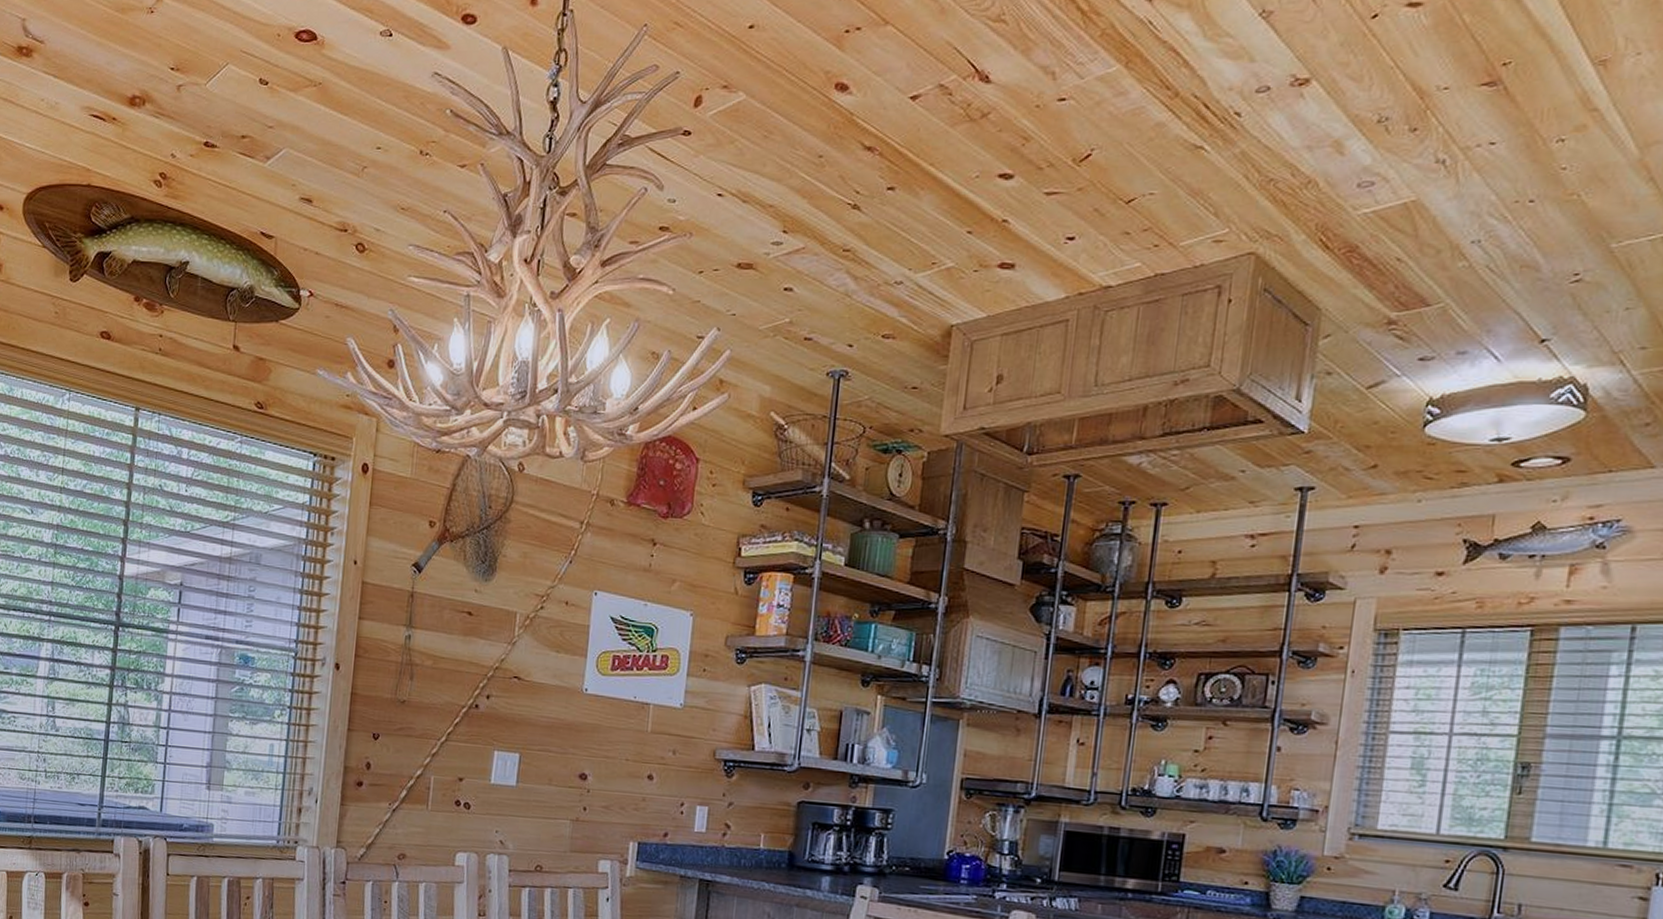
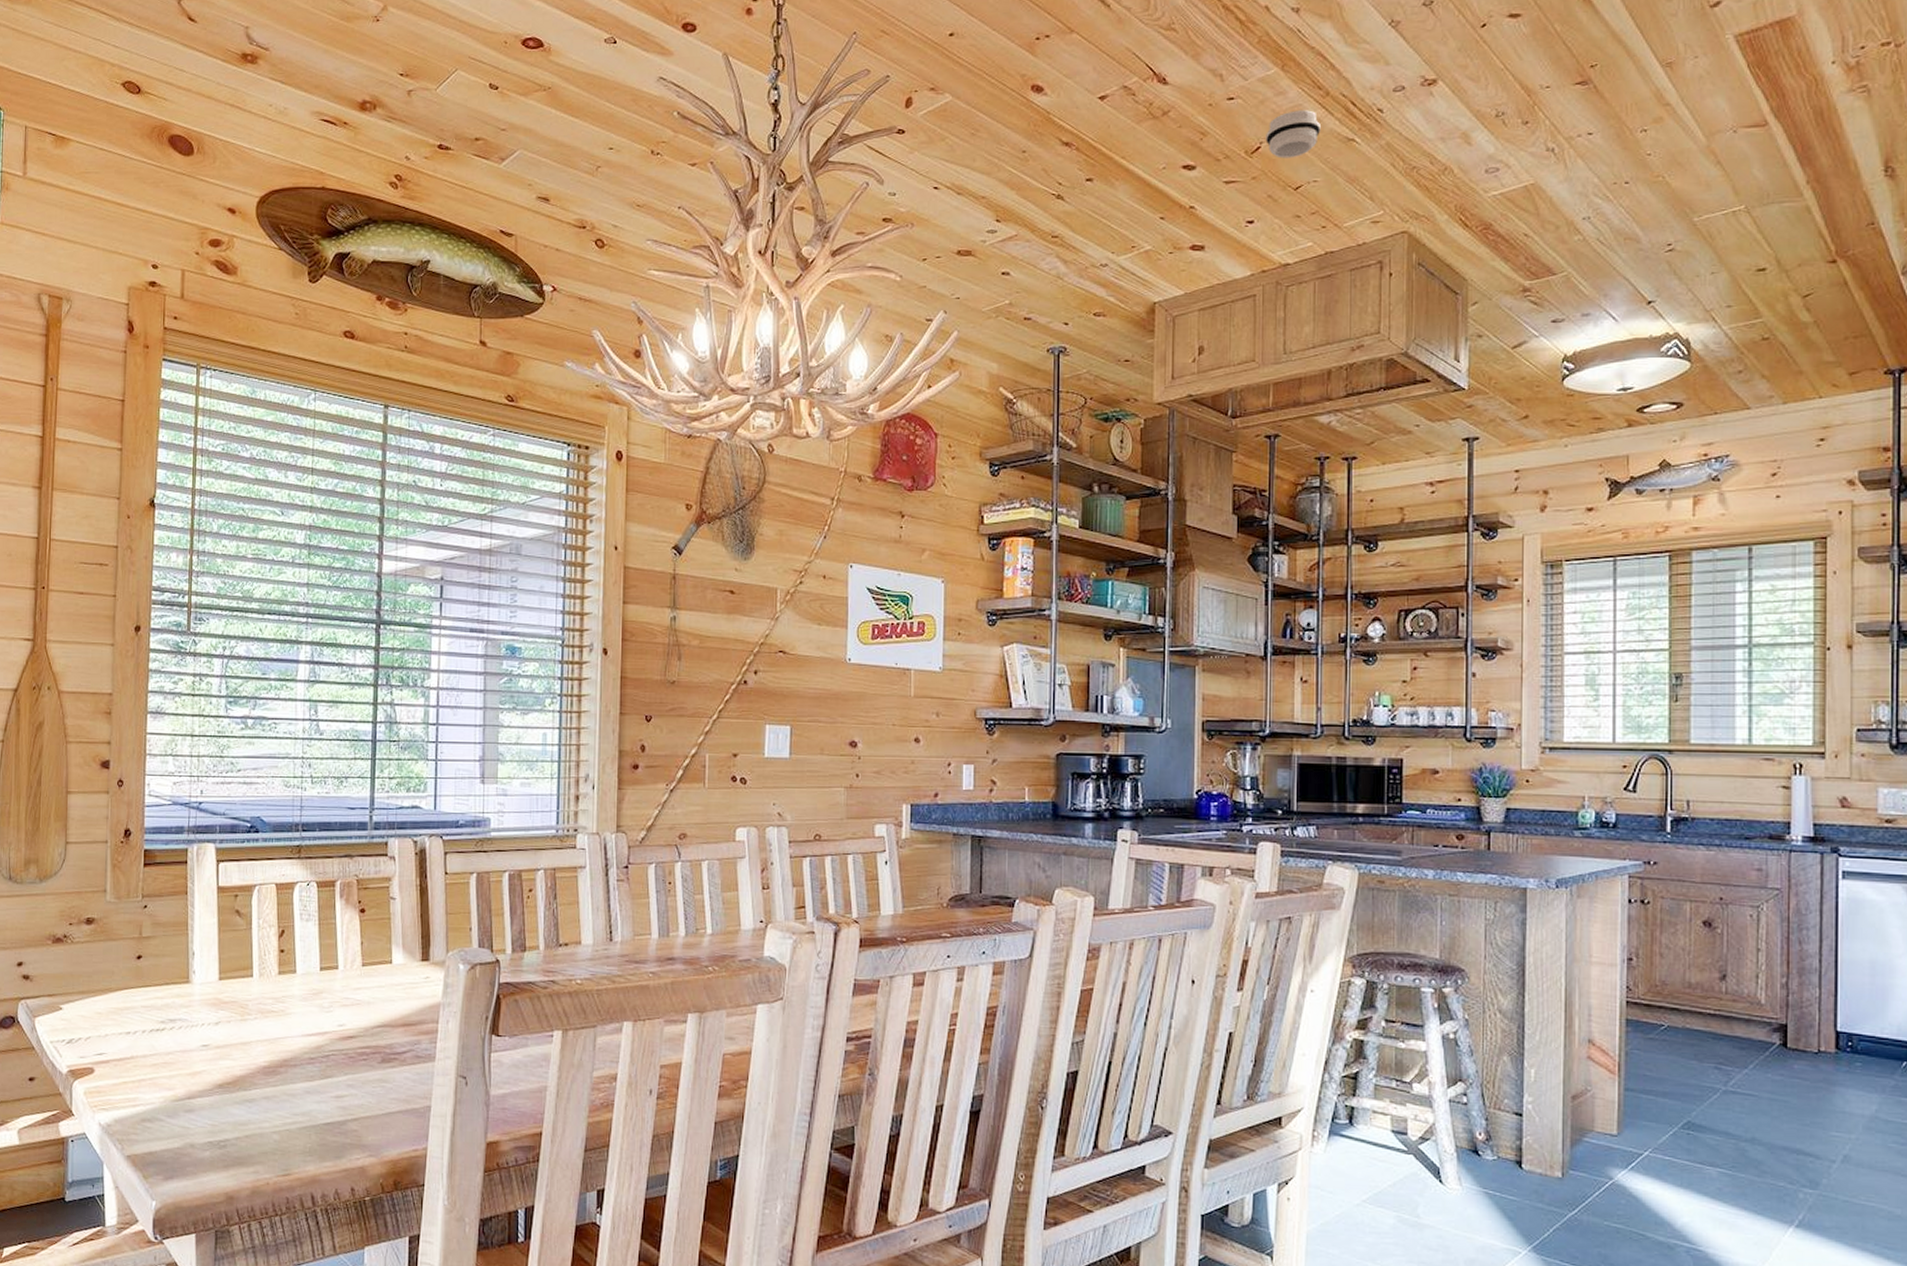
smoke detector: none [1098,113,1165,168] -> present [1266,110,1321,159]

